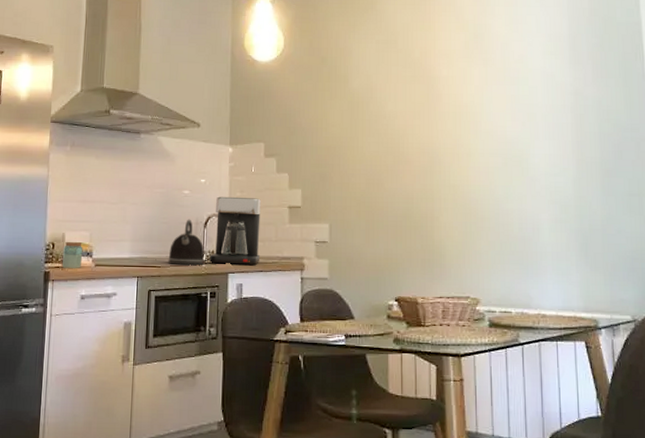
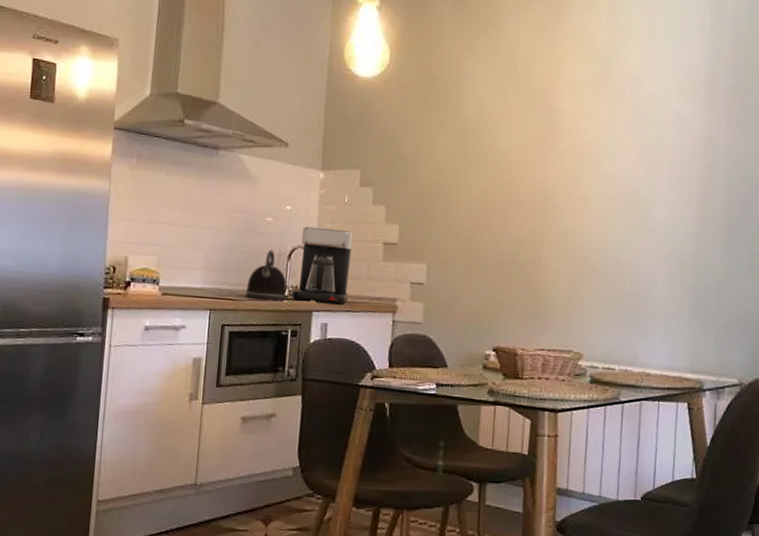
peanut butter: present [61,241,83,269] -> none [123,265,149,297]

